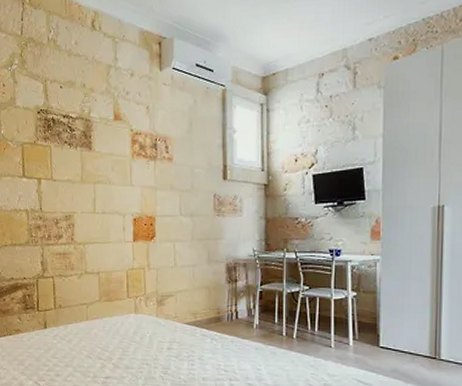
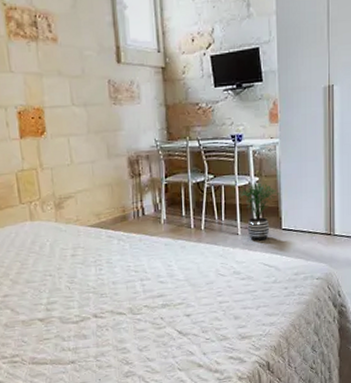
potted plant: none [332,297,378,356] -> present [237,183,280,241]

